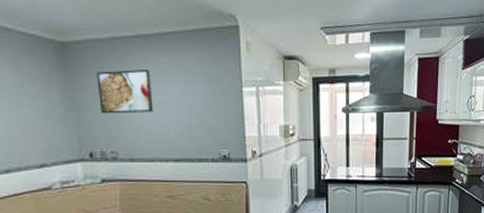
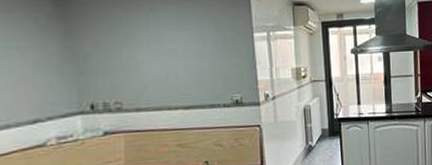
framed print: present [96,69,154,114] -> none [99,17,161,64]

